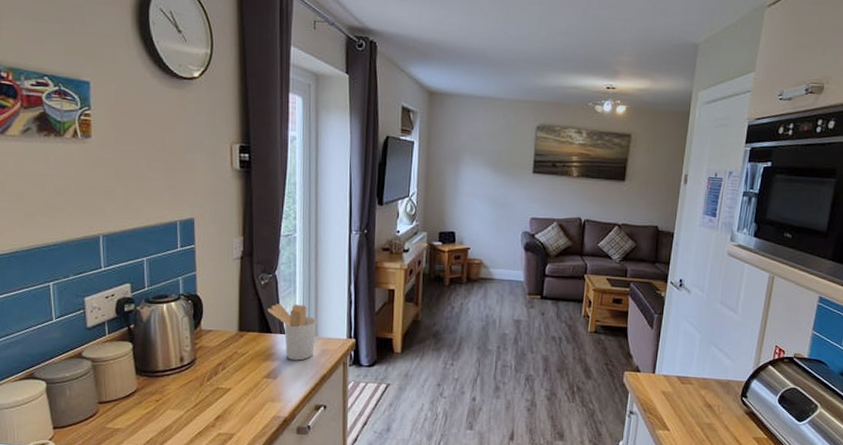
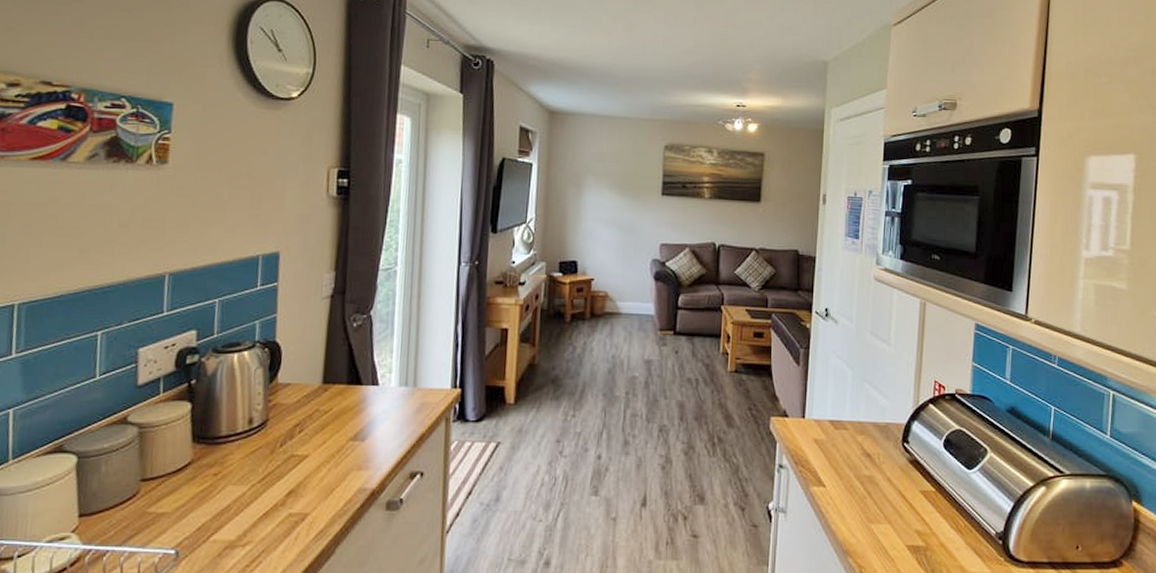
utensil holder: present [267,303,317,361] -> none [358,349,416,417]

